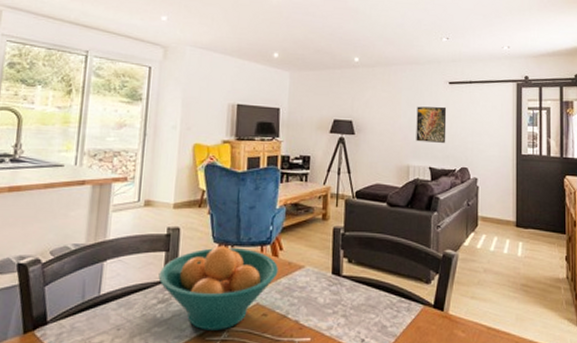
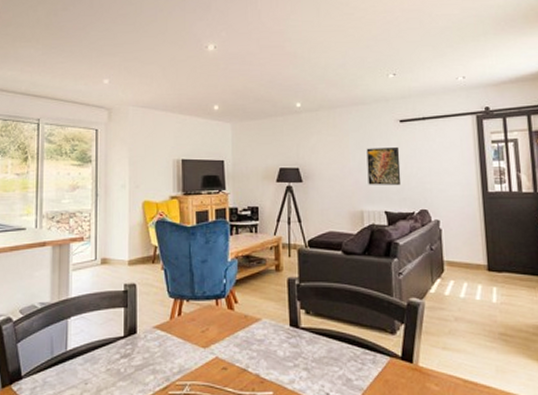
fruit bowl: present [158,245,278,331] -> none [119,300,235,385]

